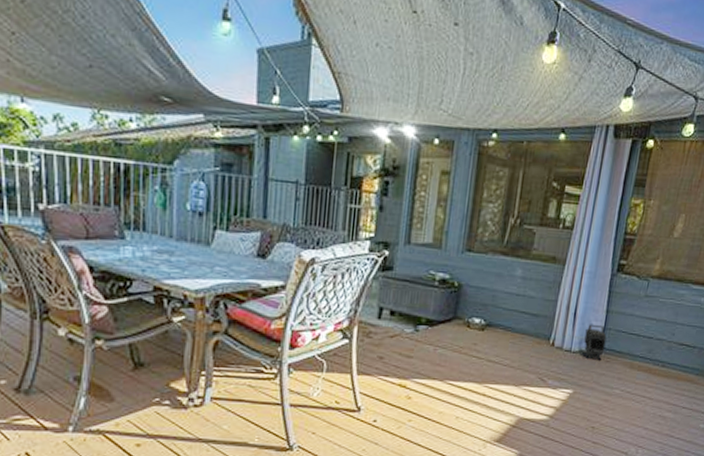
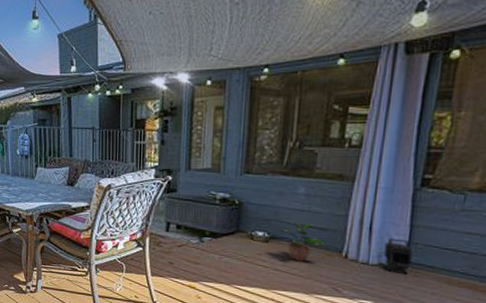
potted plant: none [494,307,537,351] -> present [278,222,326,262]

